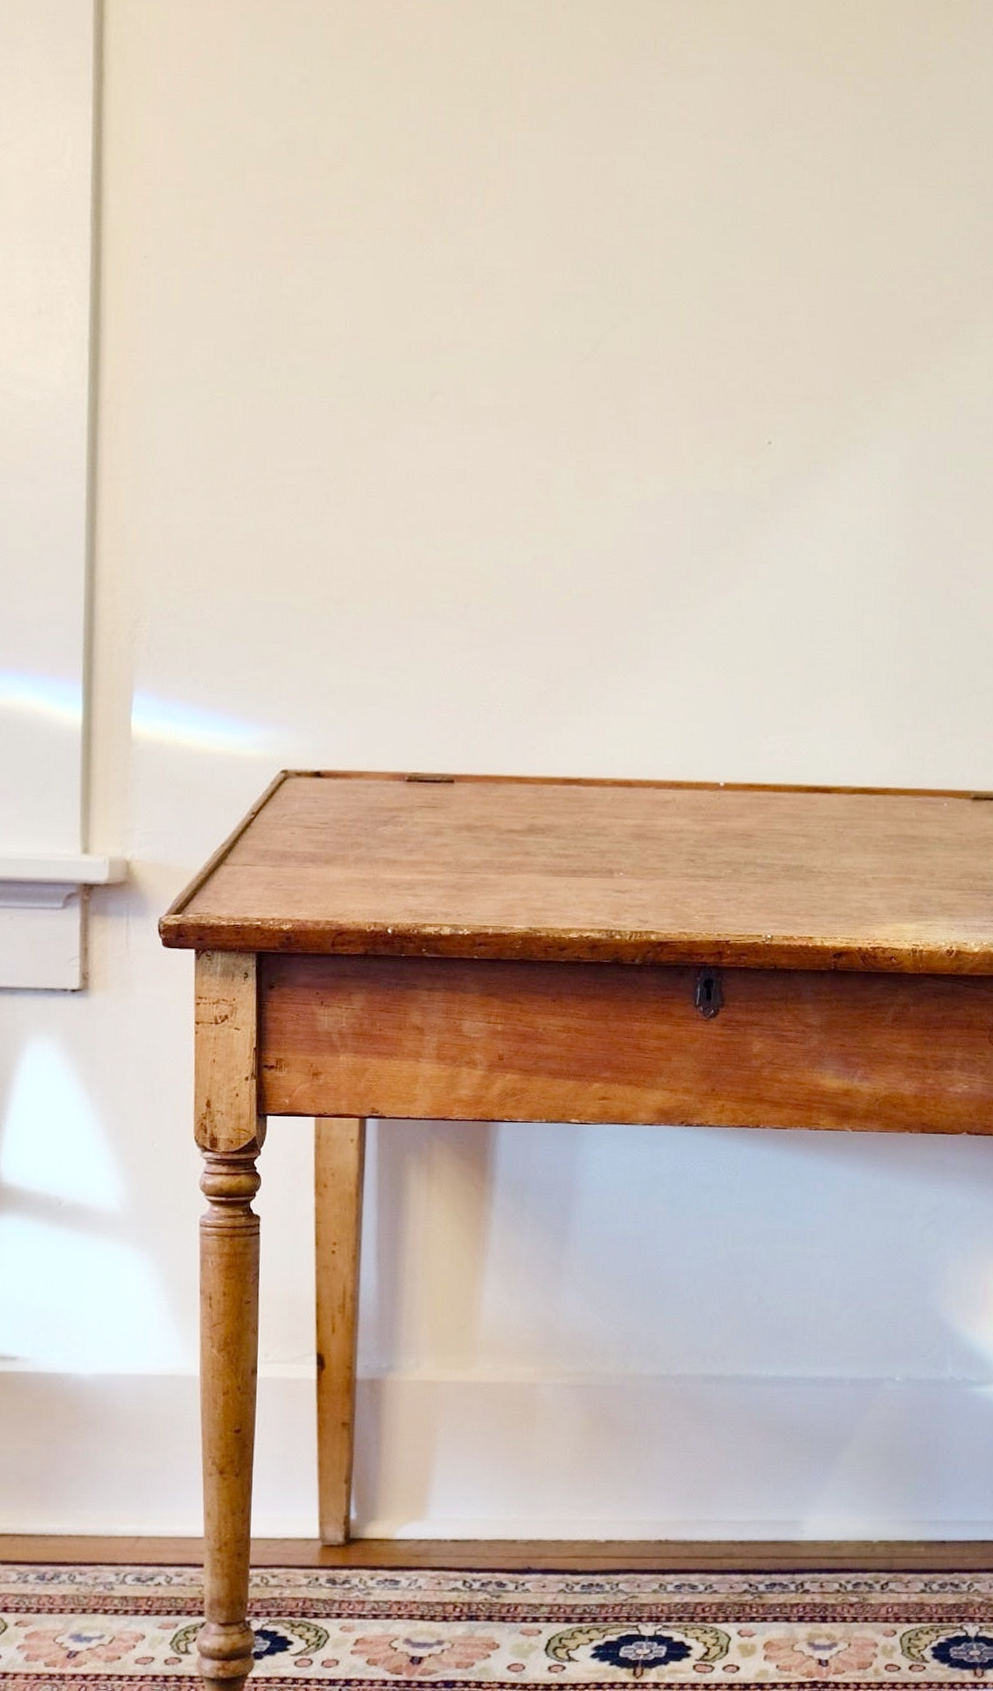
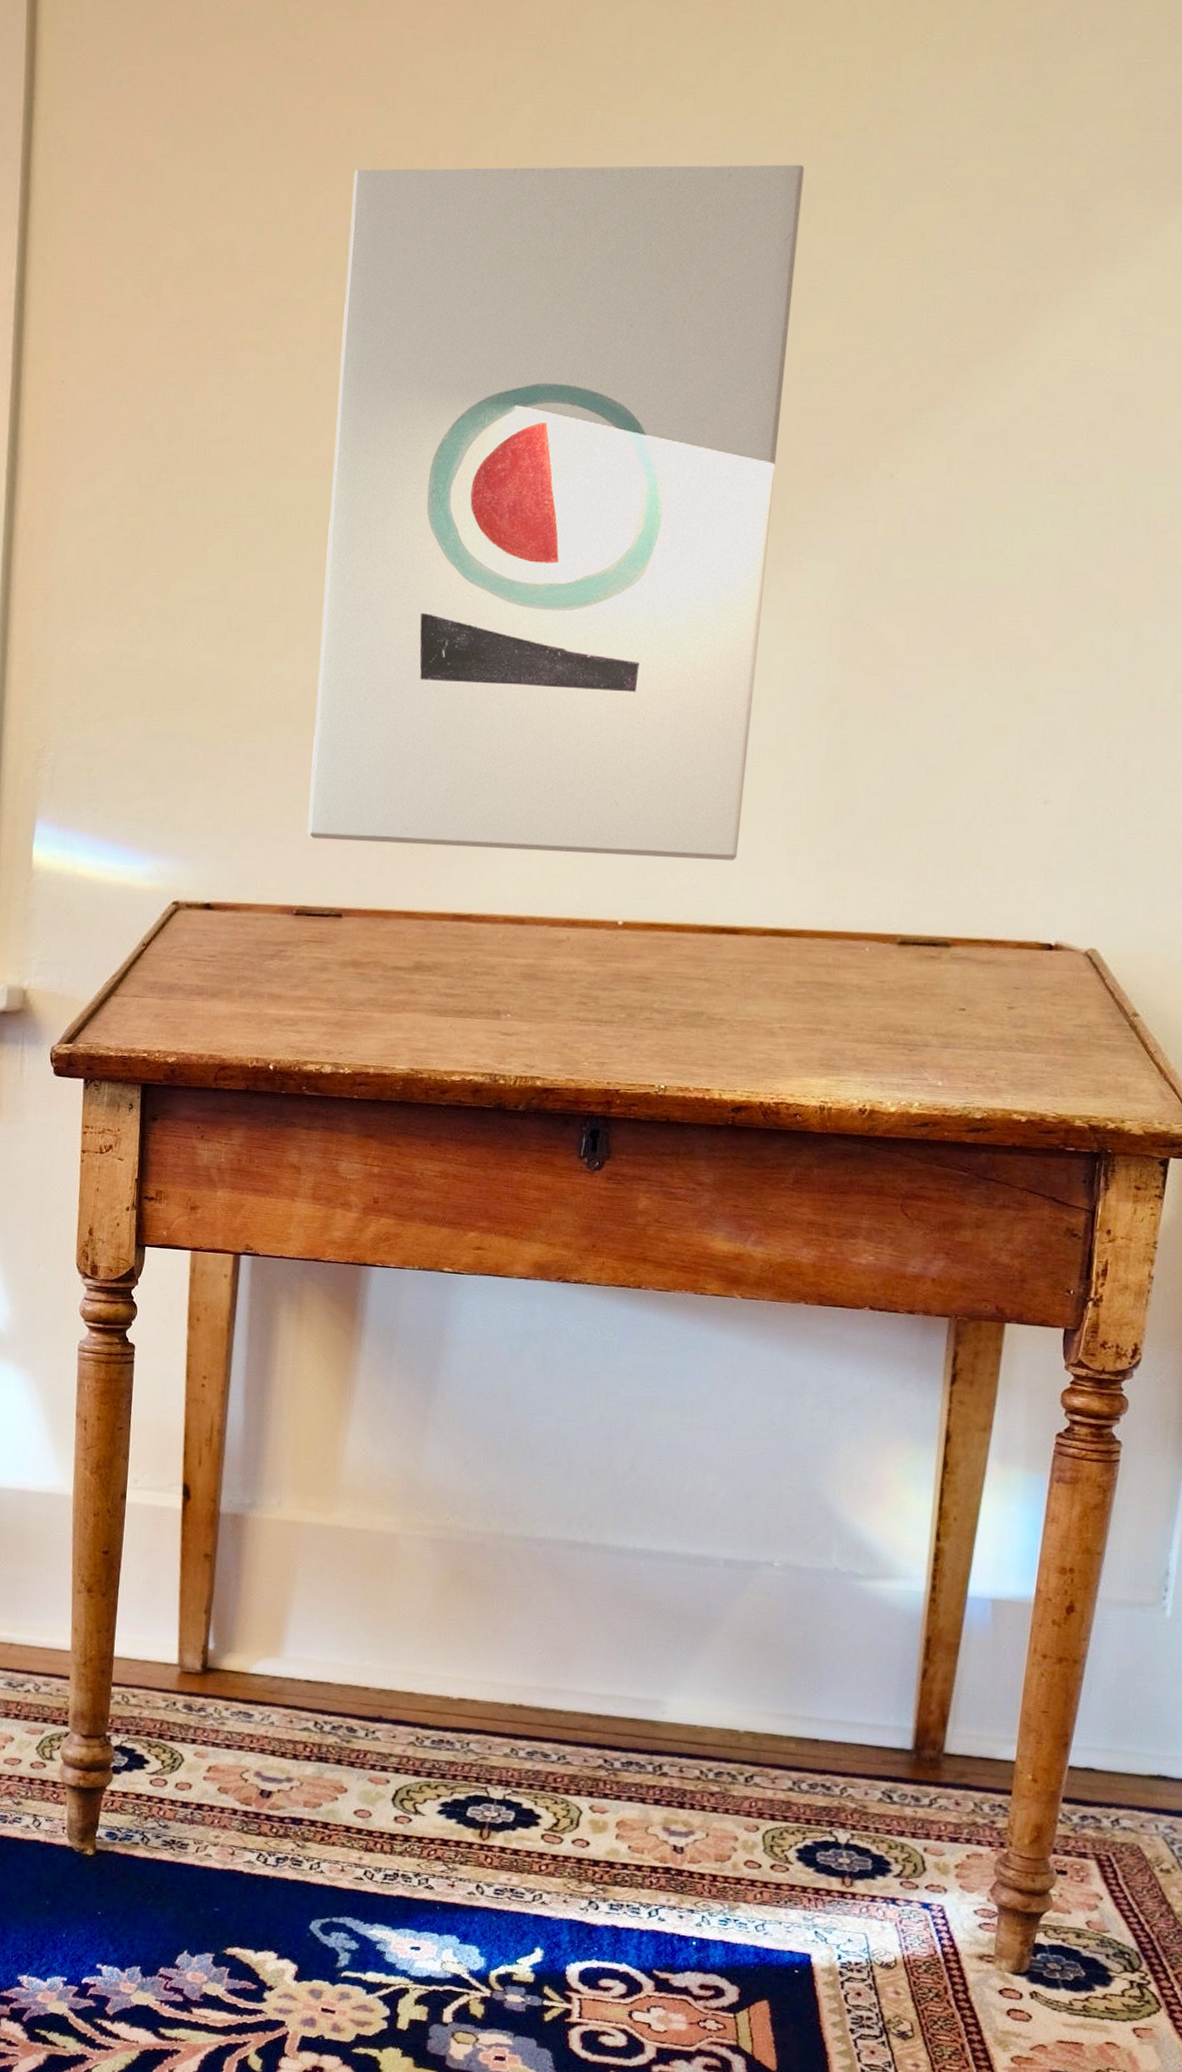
wall art: none [415,74,850,725] -> present [307,164,805,860]

